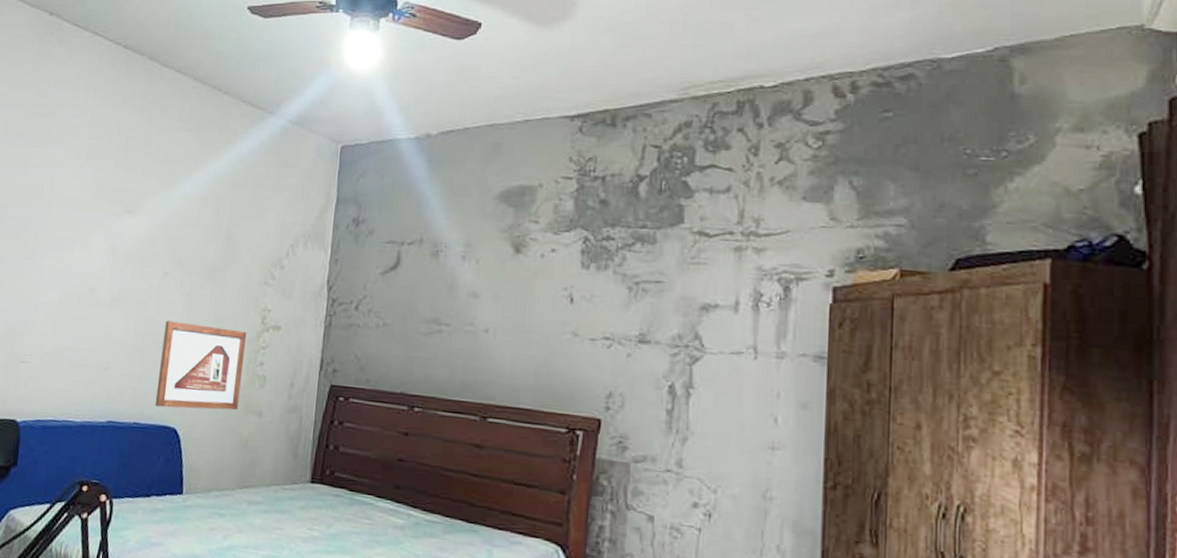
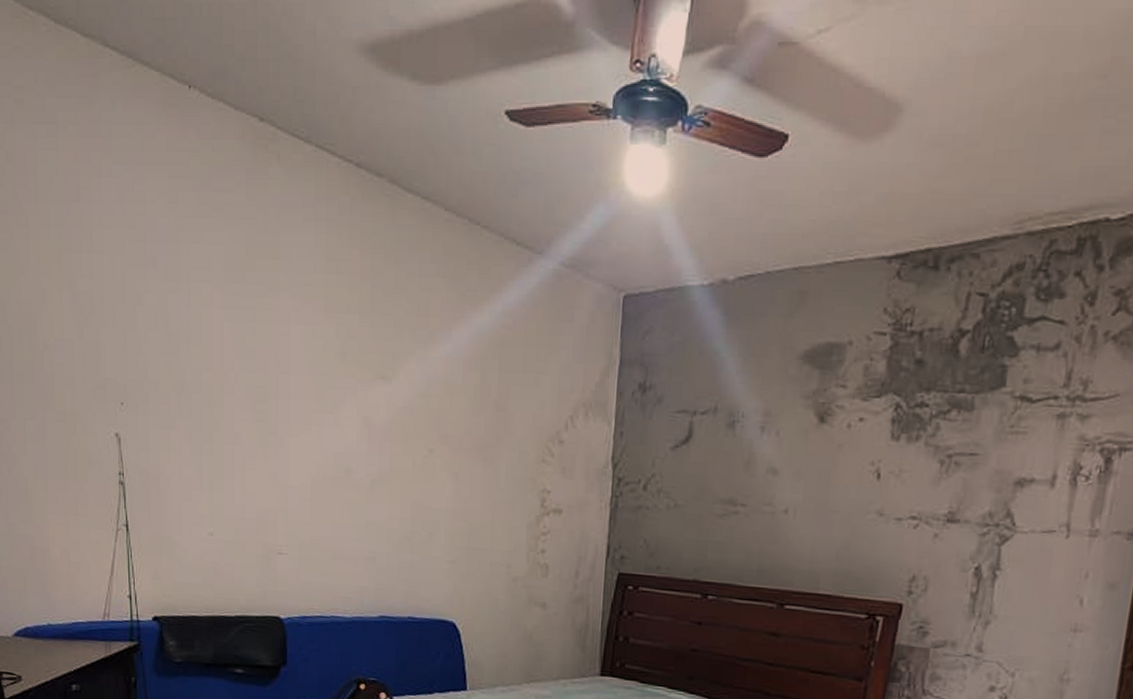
picture frame: present [155,320,247,411] -> none [429,505,526,602]

